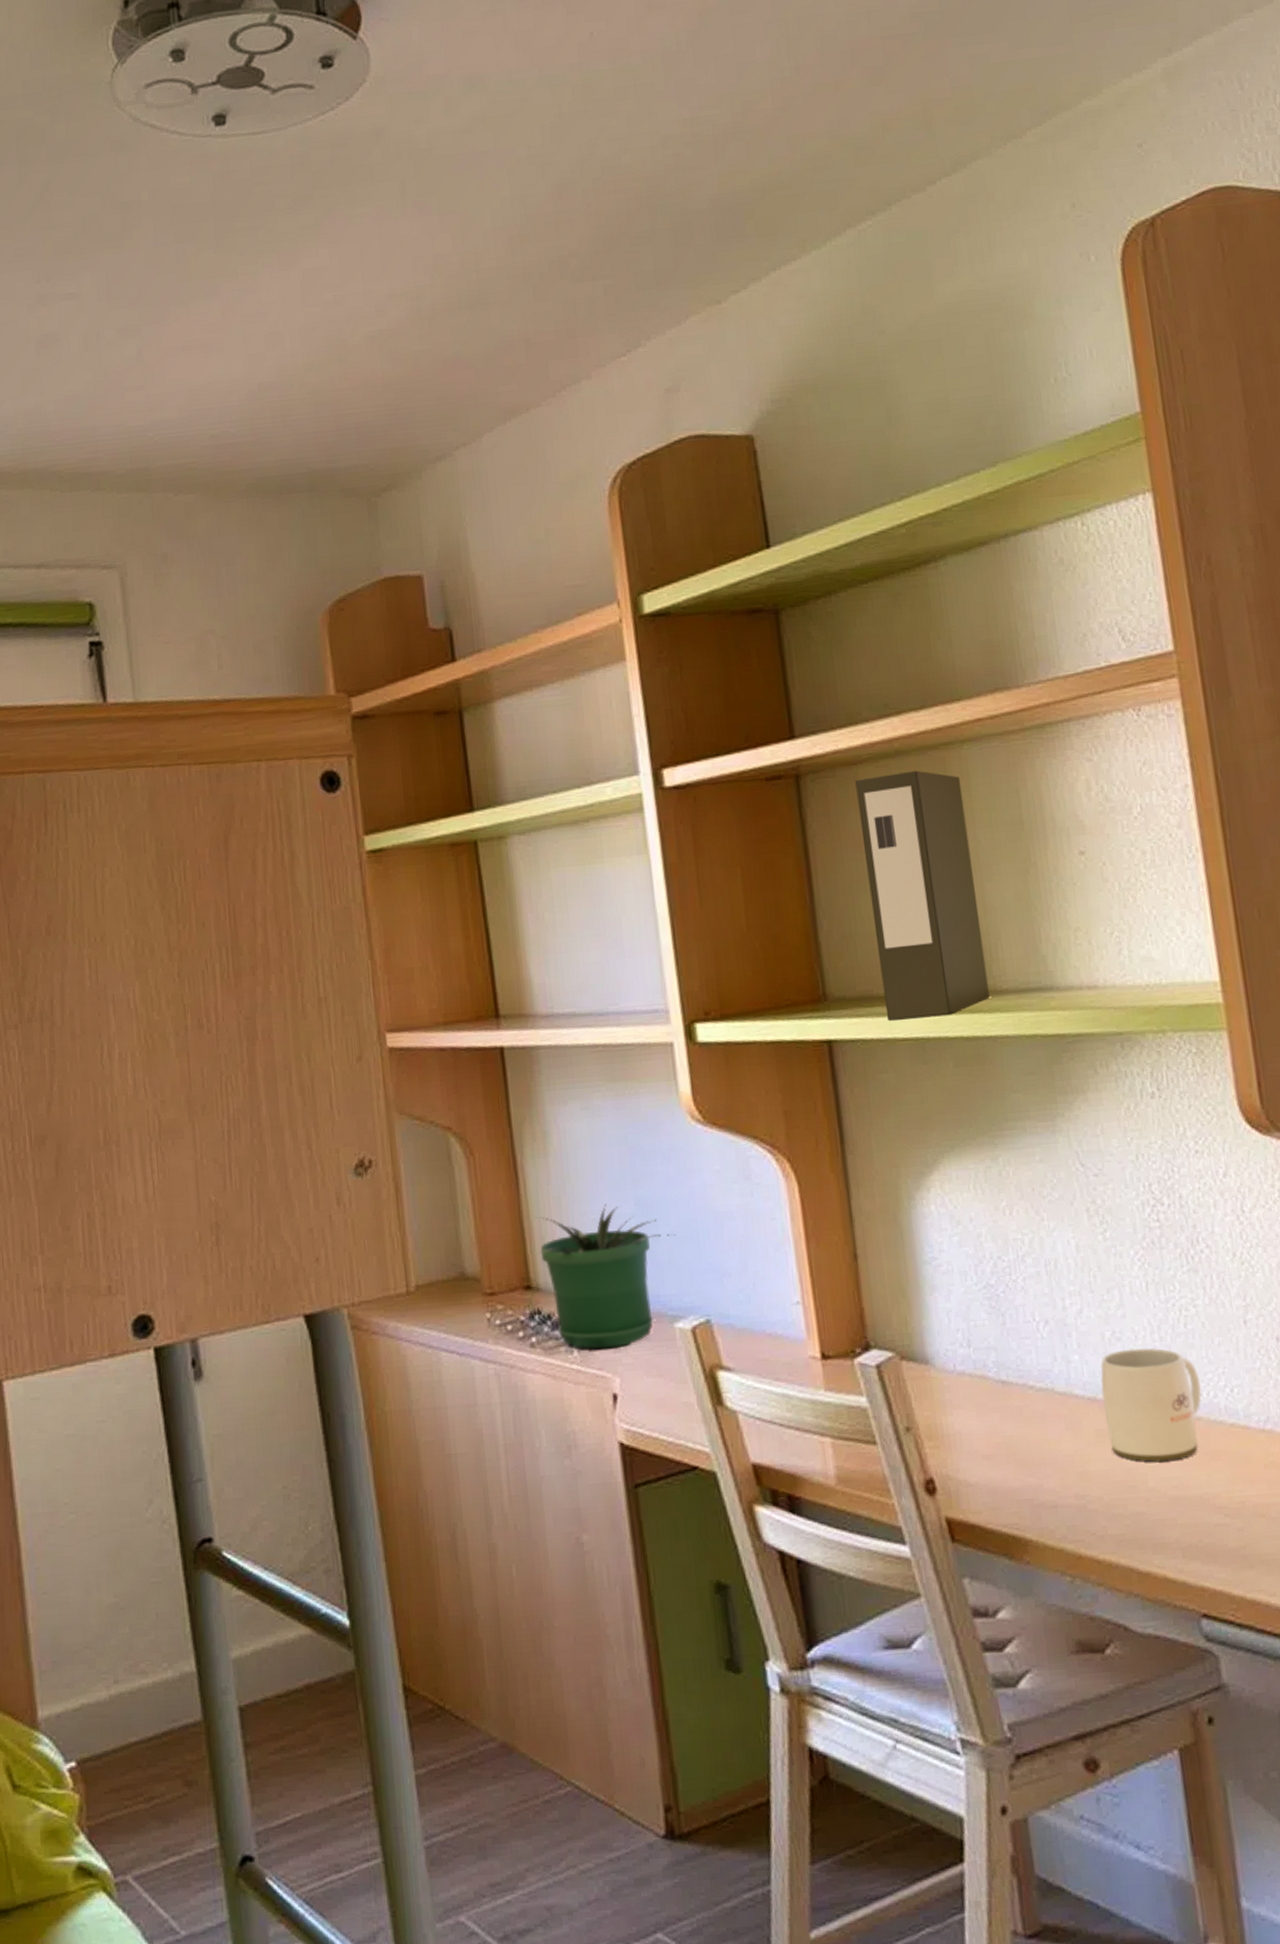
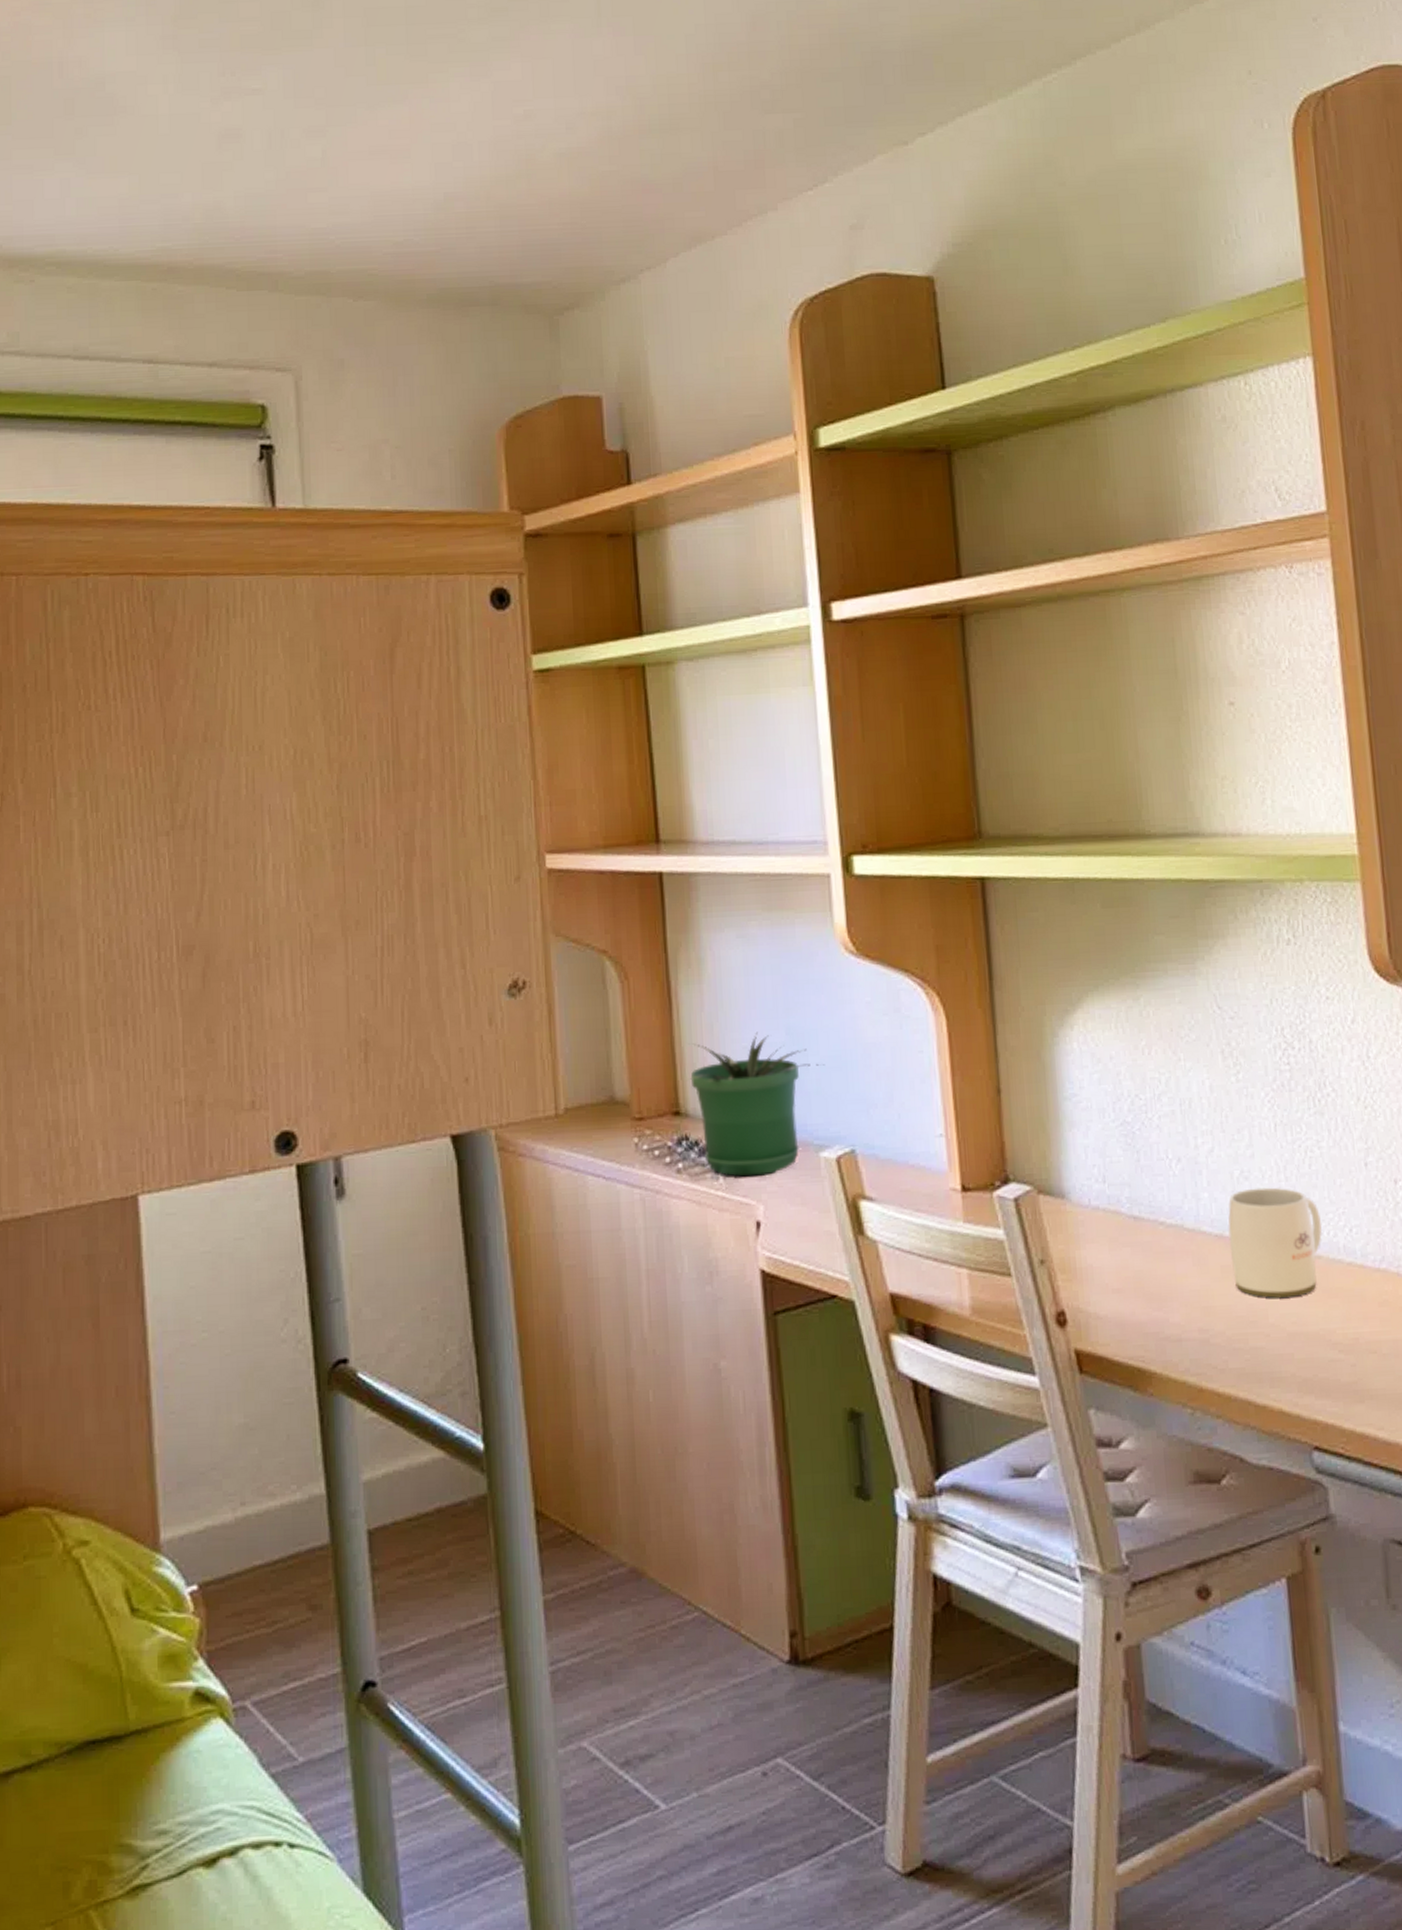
binder: present [855,770,990,1021] -> none [1018,615,1138,860]

